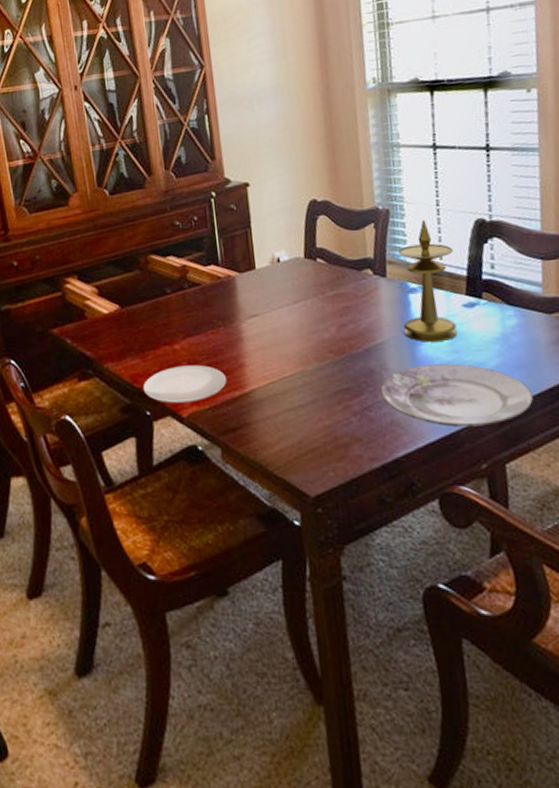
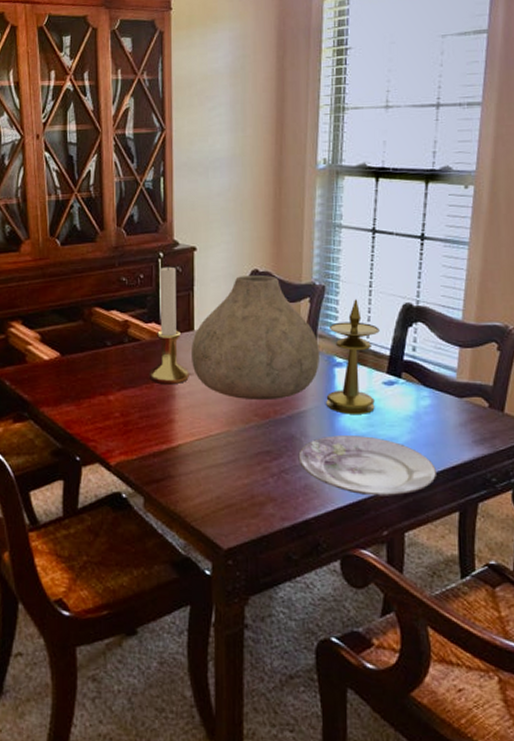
plate: present [142,364,227,404] -> none [75,416,156,452]
candle holder: none [213,203,256,329] -> present [149,264,189,385]
vase: none [254,204,392,337] -> present [192,274,320,401]

